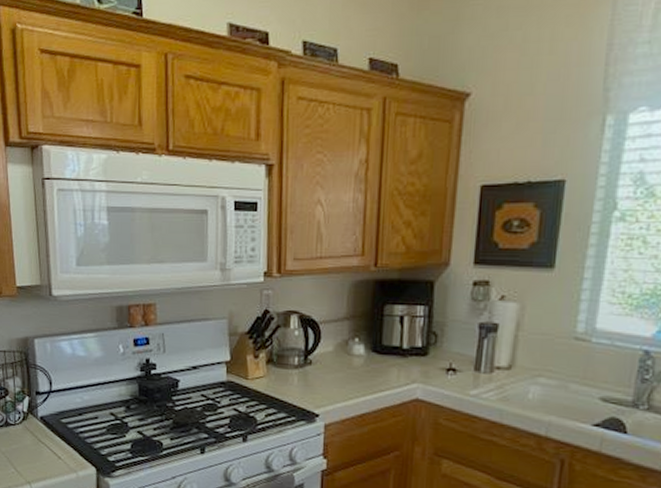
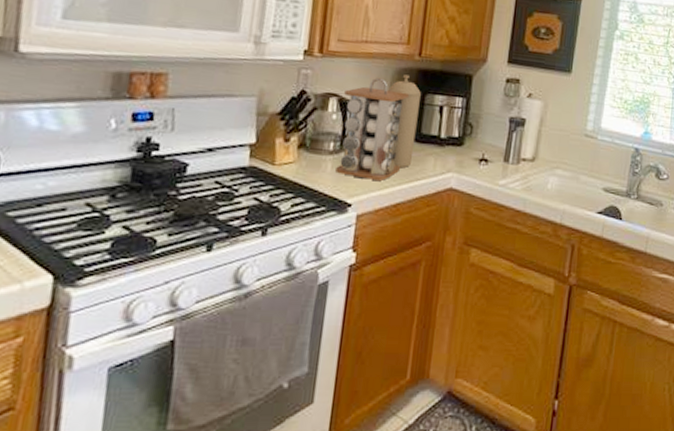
spice rack: none [302,292,367,392] -> present [335,77,409,181]
canister: none [346,287,381,380] -> present [388,74,422,168]

